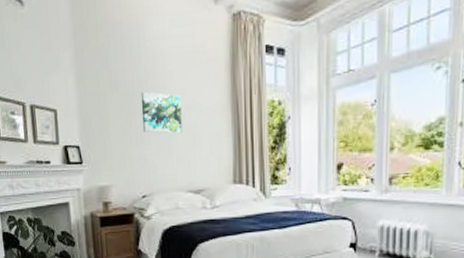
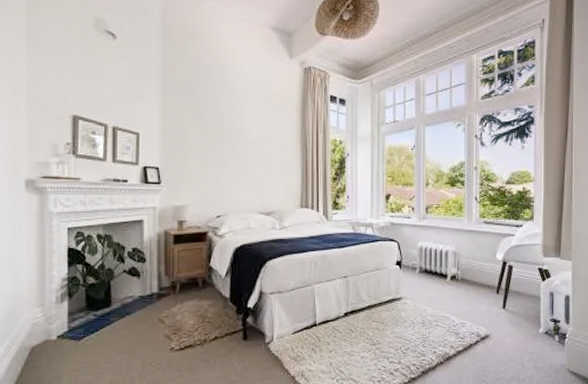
wall art: present [141,91,182,134] -> none [221,124,257,161]

